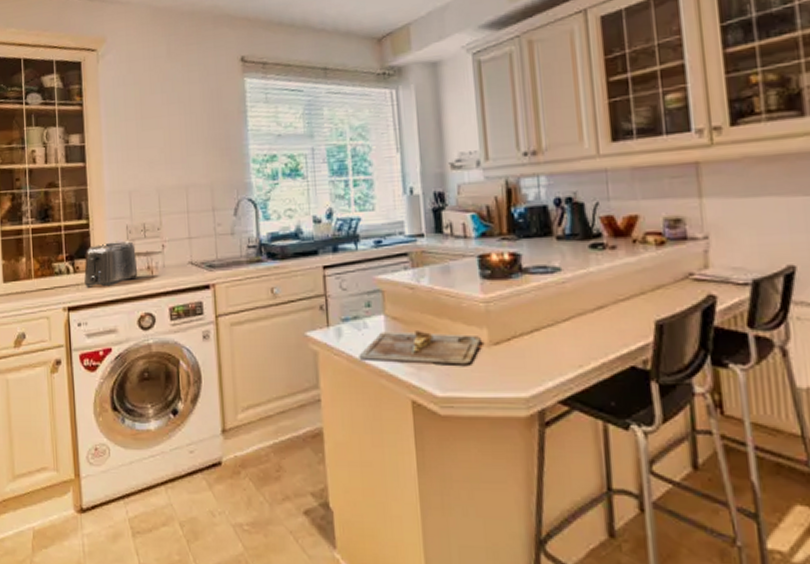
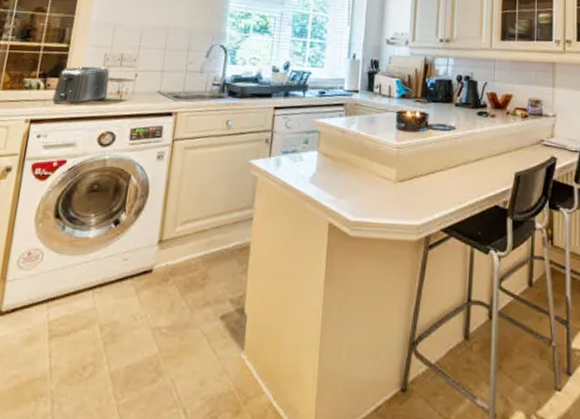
cutting board: present [359,331,481,365] -> none [291,165,390,197]

